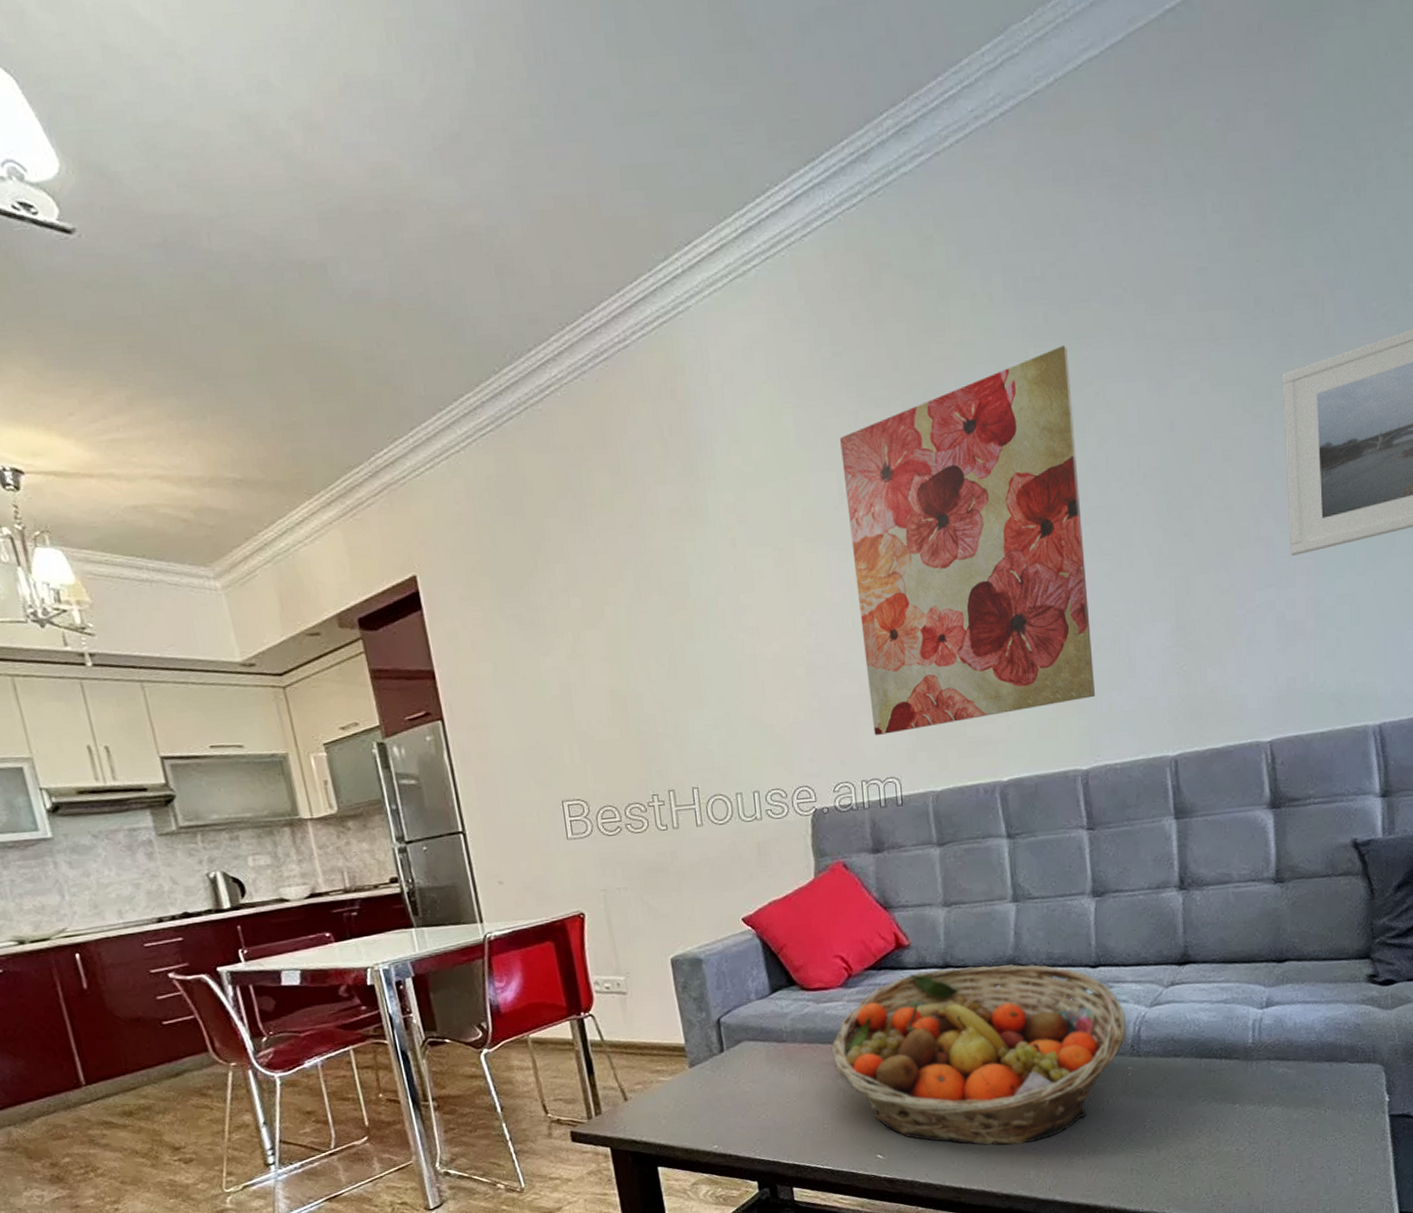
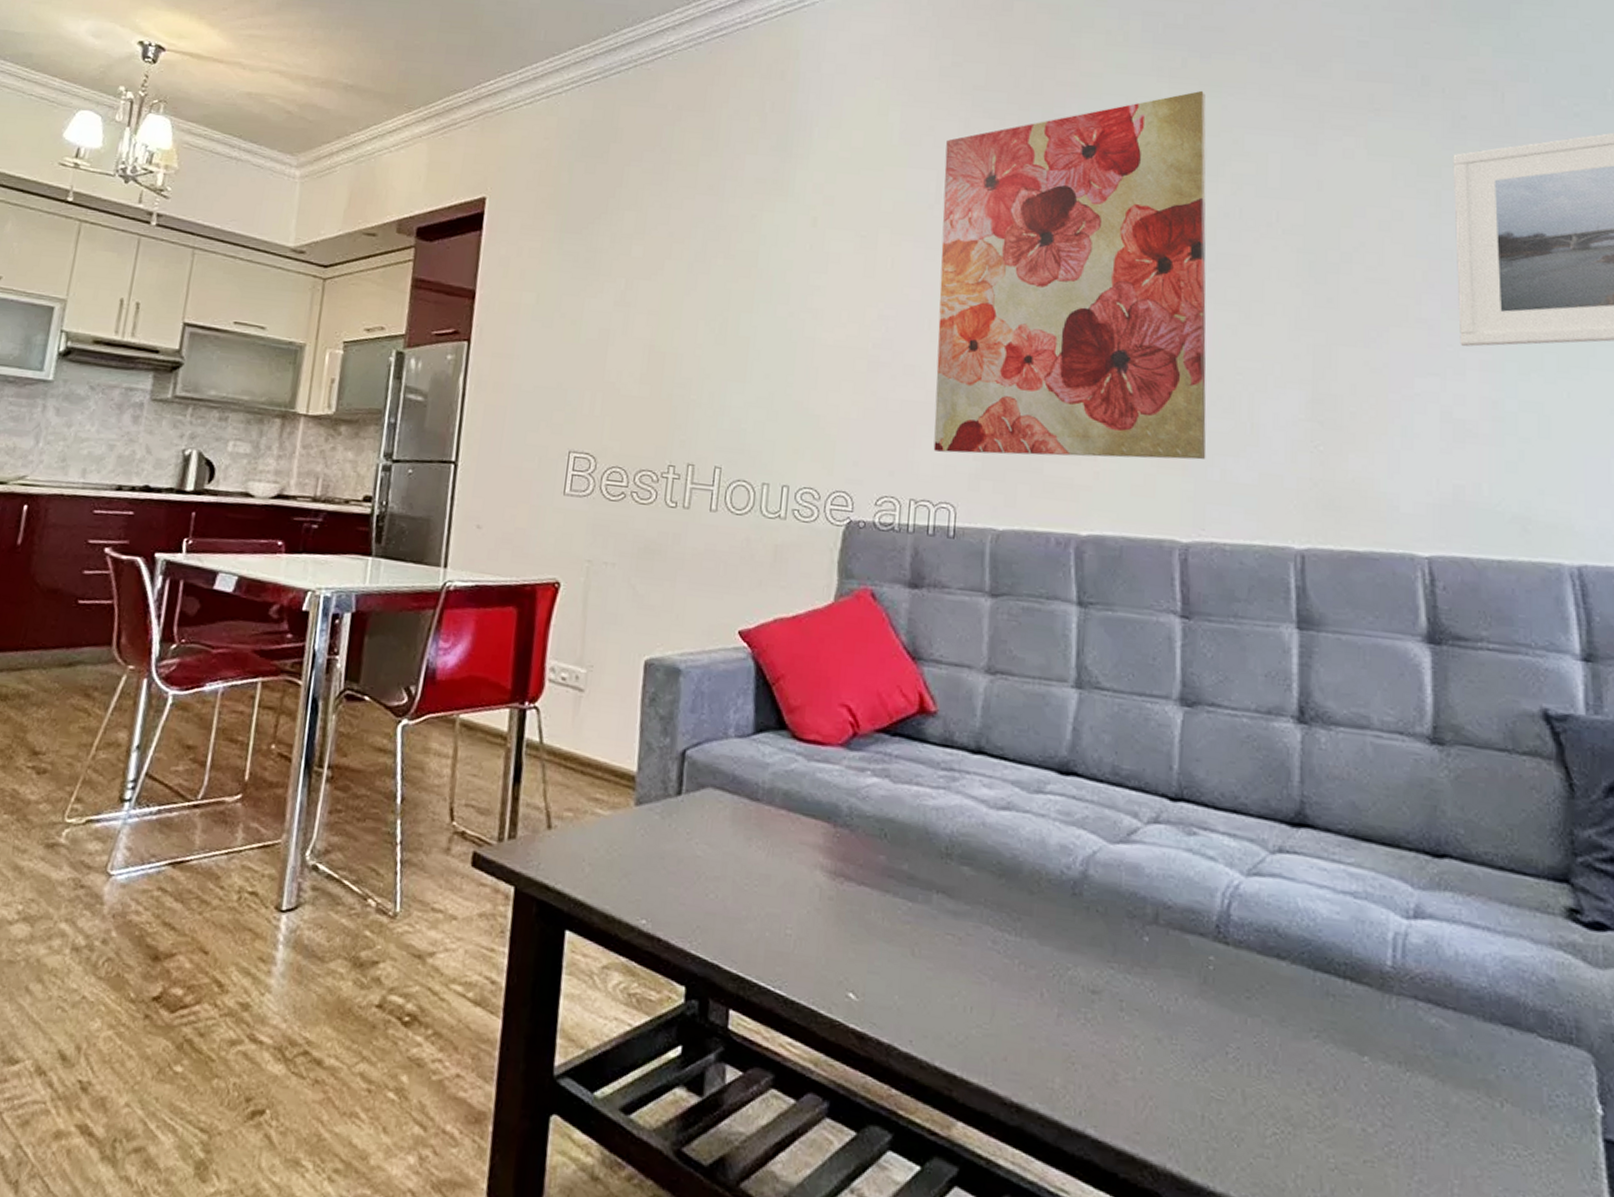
fruit basket: present [832,963,1127,1145] -> none [815,751,1213,1034]

